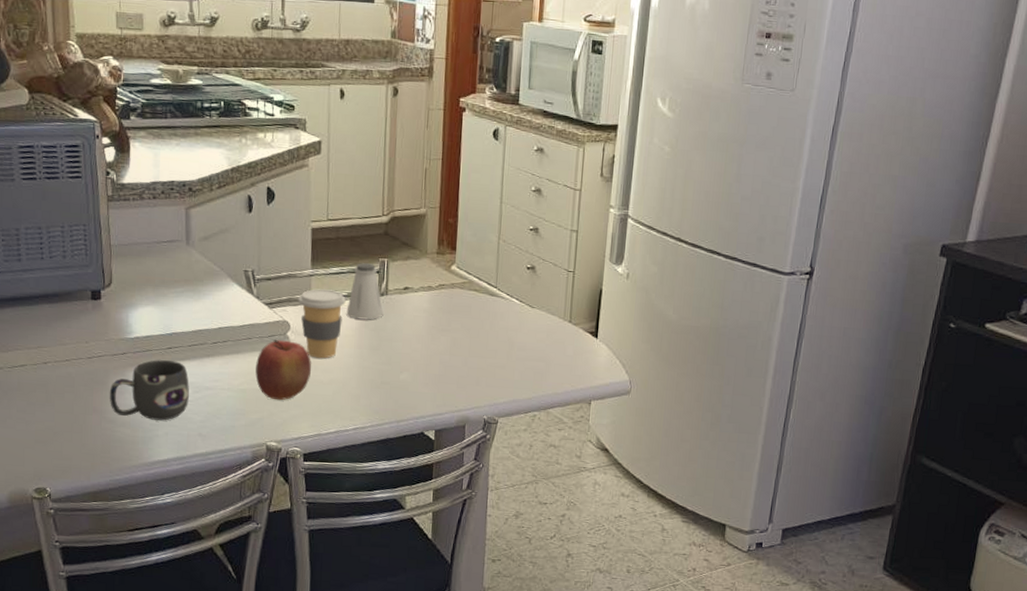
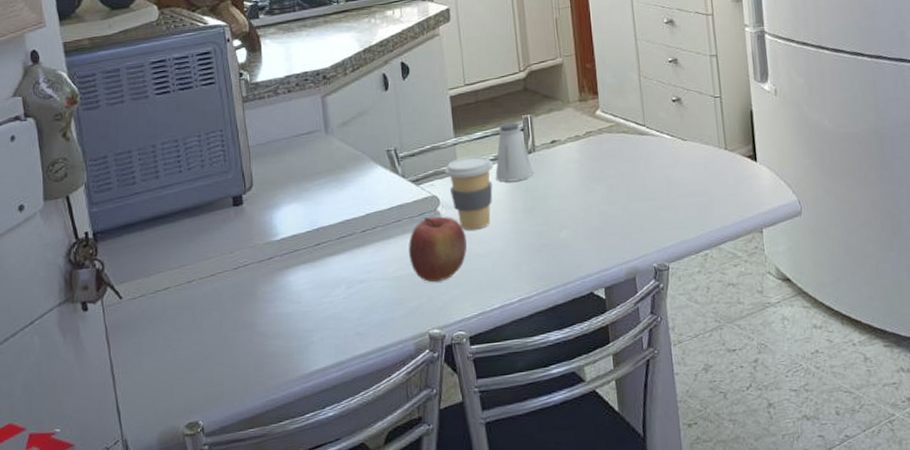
mug: present [109,360,189,421] -> none [258,257,343,326]

